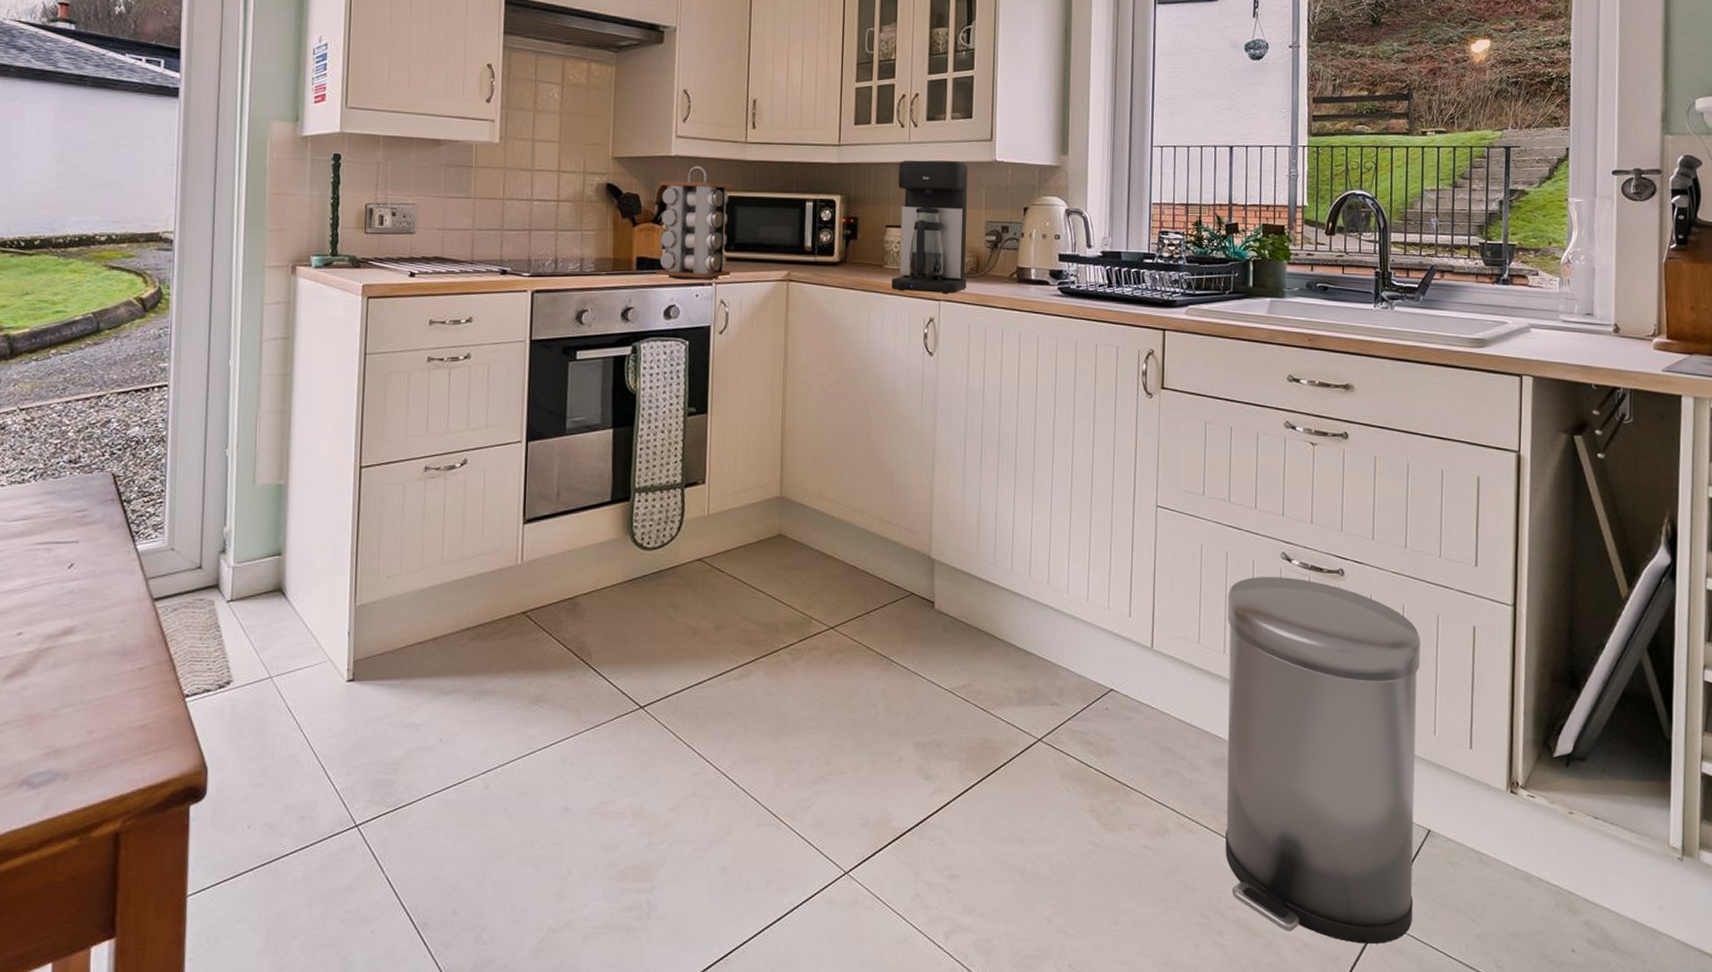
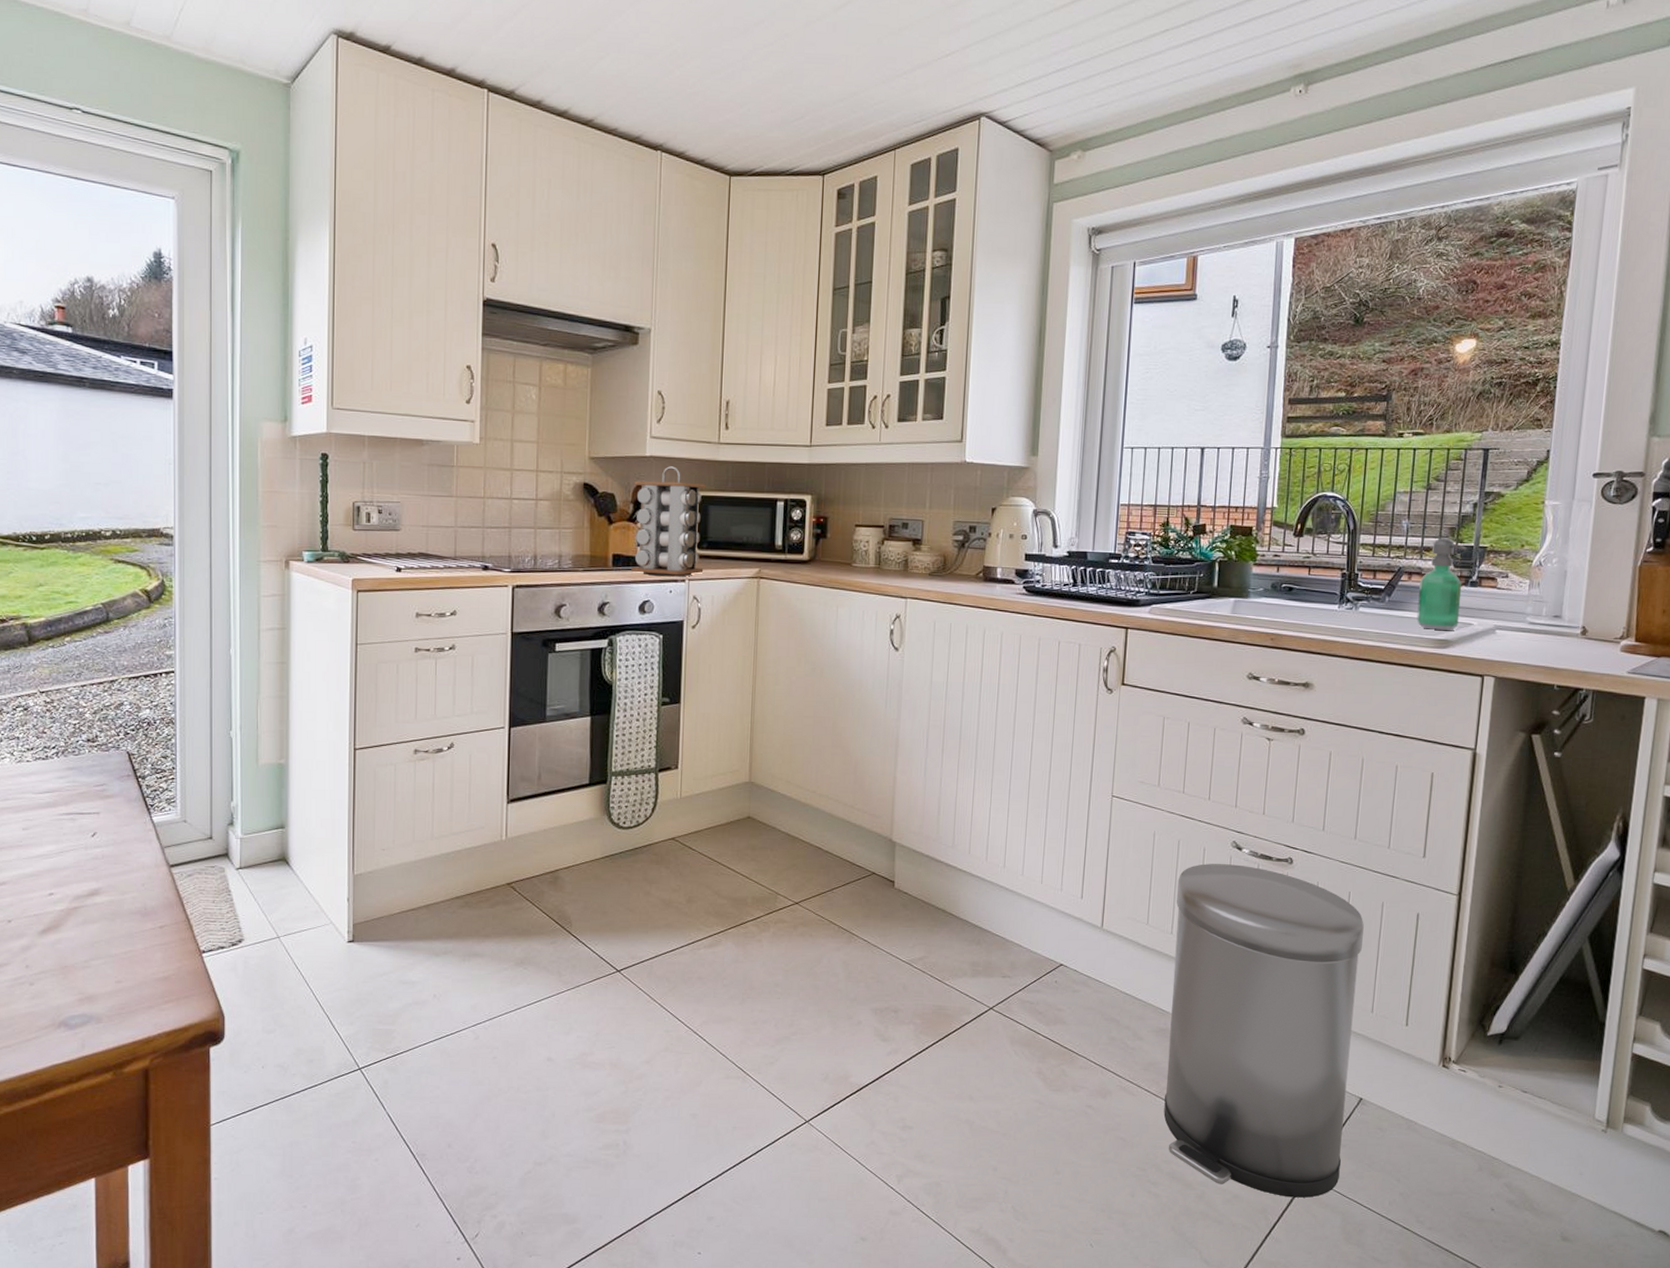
coffee maker: present [891,160,968,295] -> none [859,460,937,592]
soap dispenser: none [1452,235,1498,329] -> present [1416,537,1468,630]

